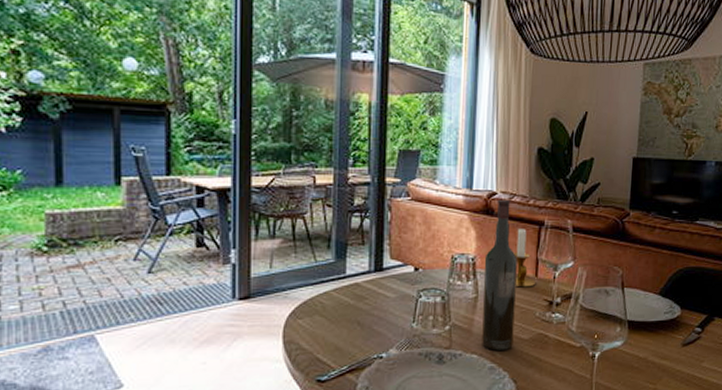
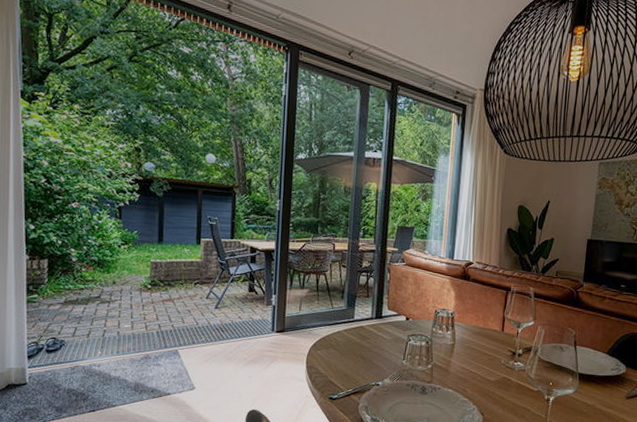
wine bottle: present [481,199,517,350] -> none [456,268,488,388]
candlestick: present [513,229,536,287] -> none [485,292,503,339]

